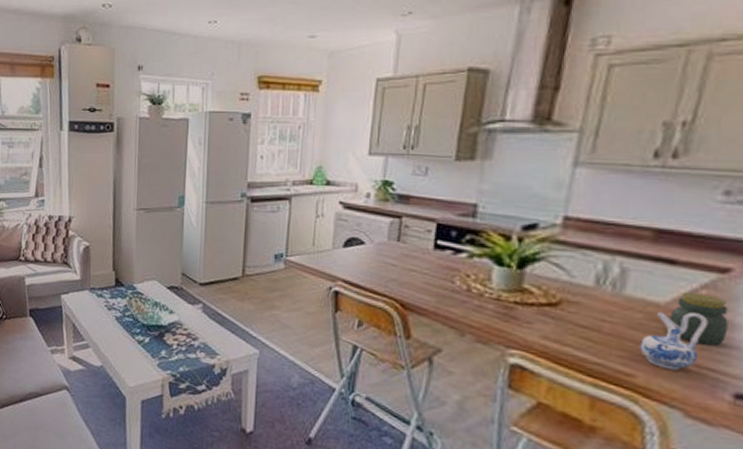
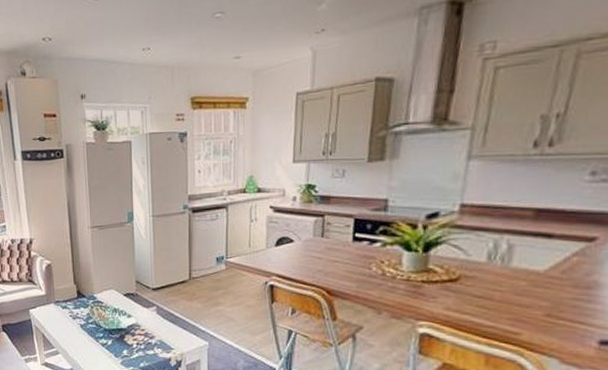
ceramic pitcher: present [640,312,708,371] -> none [525,277,579,326]
jar: present [669,291,728,346] -> none [548,260,594,303]

